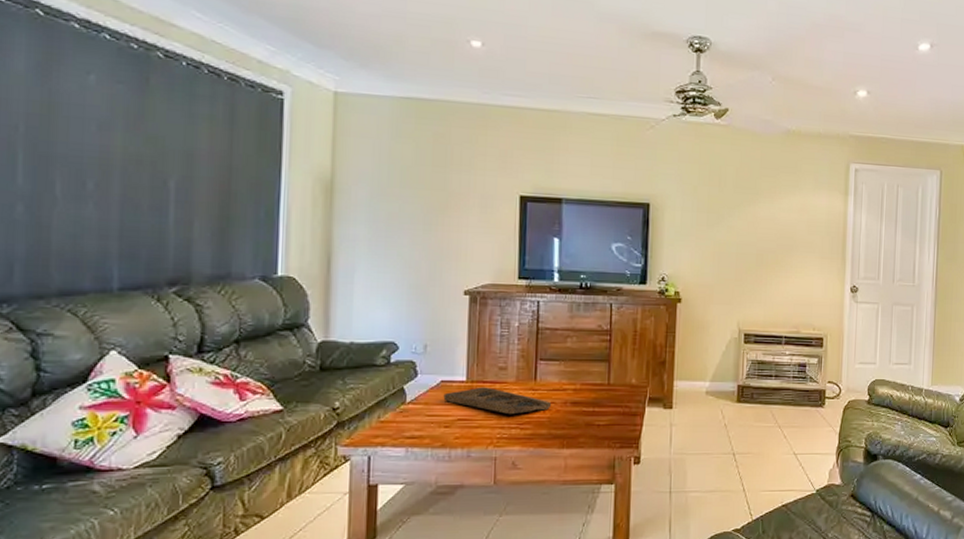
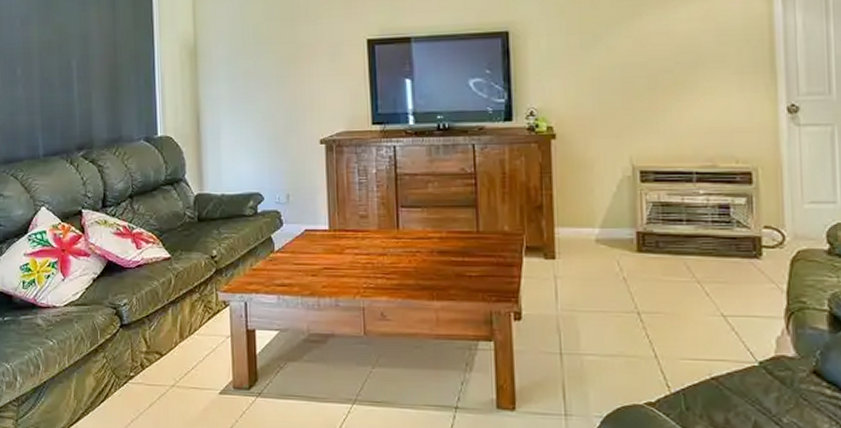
decorative tray: present [443,387,552,415] -> none [308,235,417,264]

